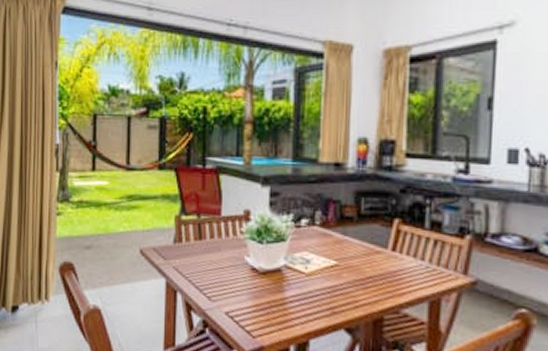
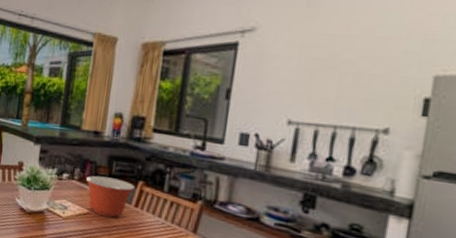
mixing bowl: none [329,217,391,267] -> present [85,175,136,218]

